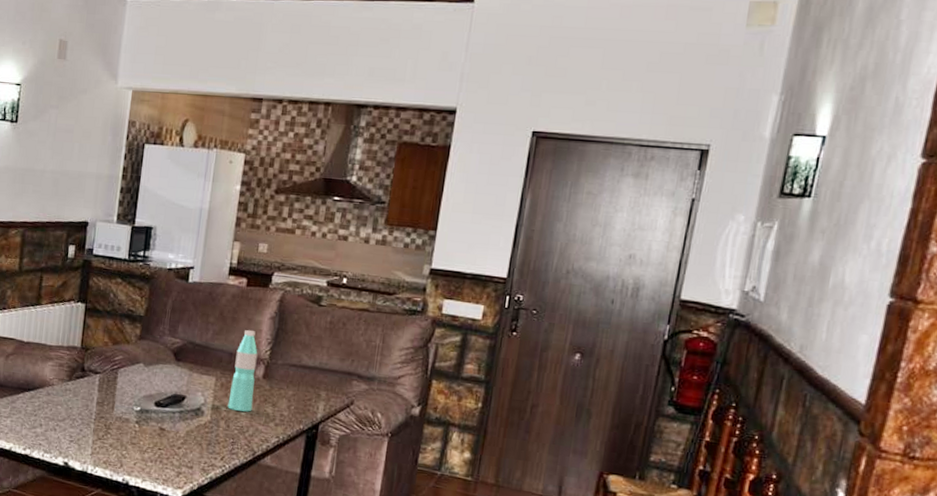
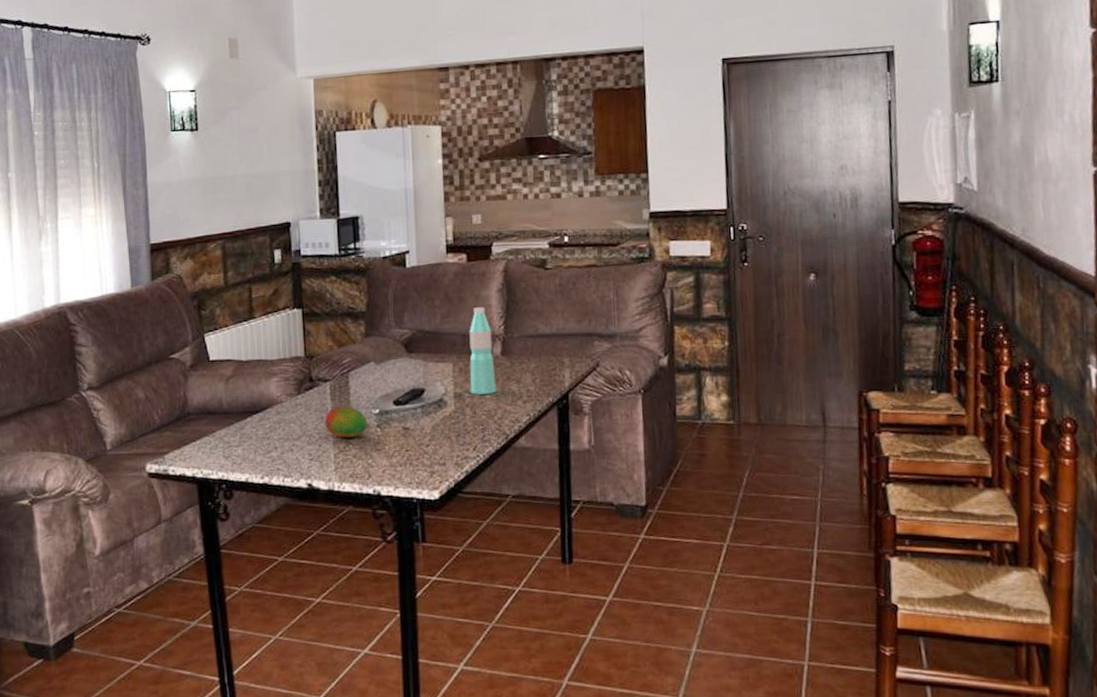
fruit: none [89,397,128,428] -> present [325,405,368,438]

